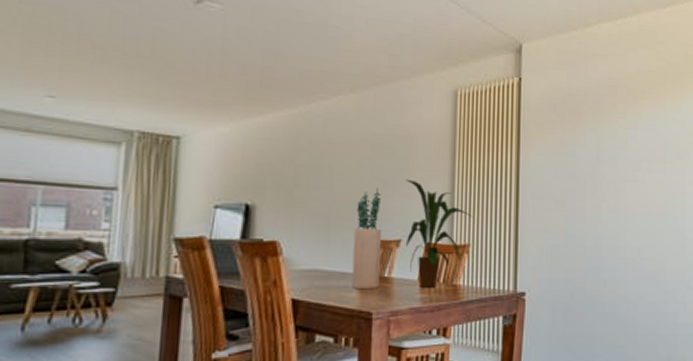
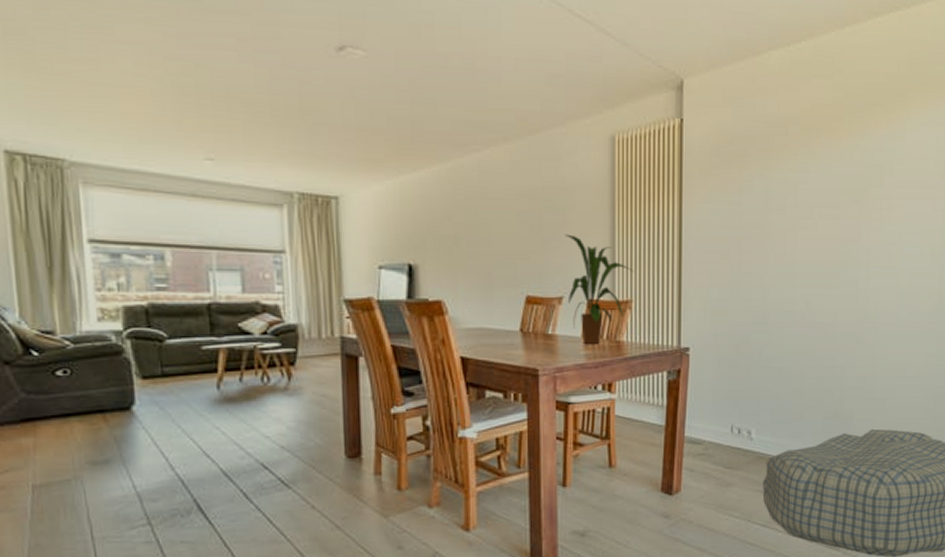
vase: present [352,188,382,290] -> none [516,244,545,347]

